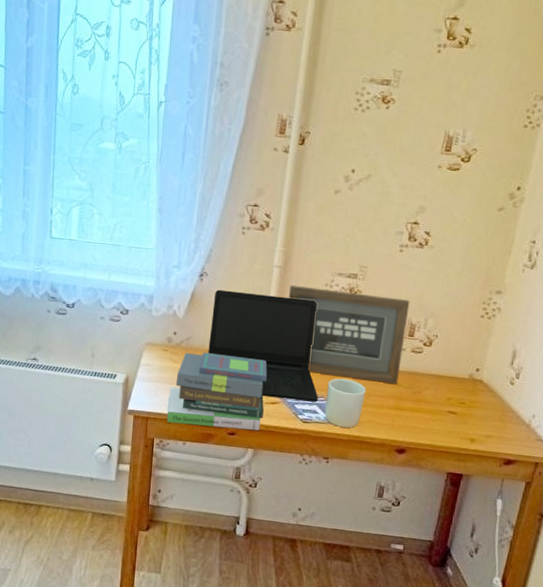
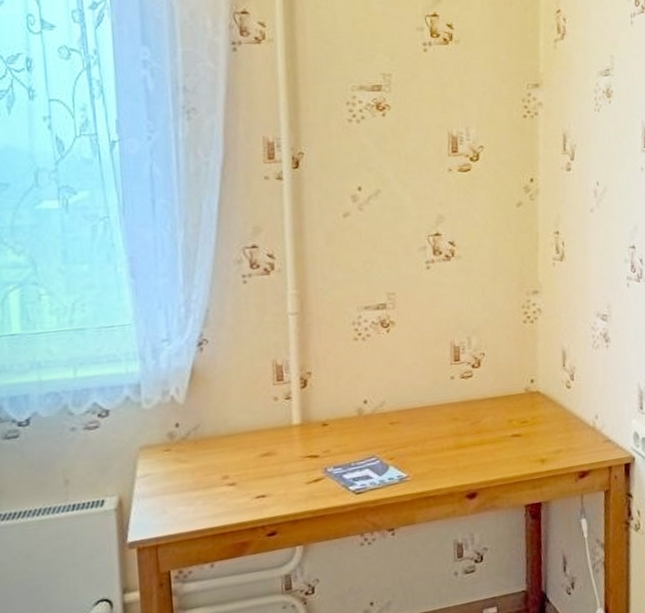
books: present [167,352,267,430] -> none [181,430,307,544]
laptop: present [208,289,318,402] -> none [221,344,369,476]
picture frame: present [288,284,410,384] -> none [311,320,454,432]
mug: present [324,378,367,428] -> none [376,427,422,488]

